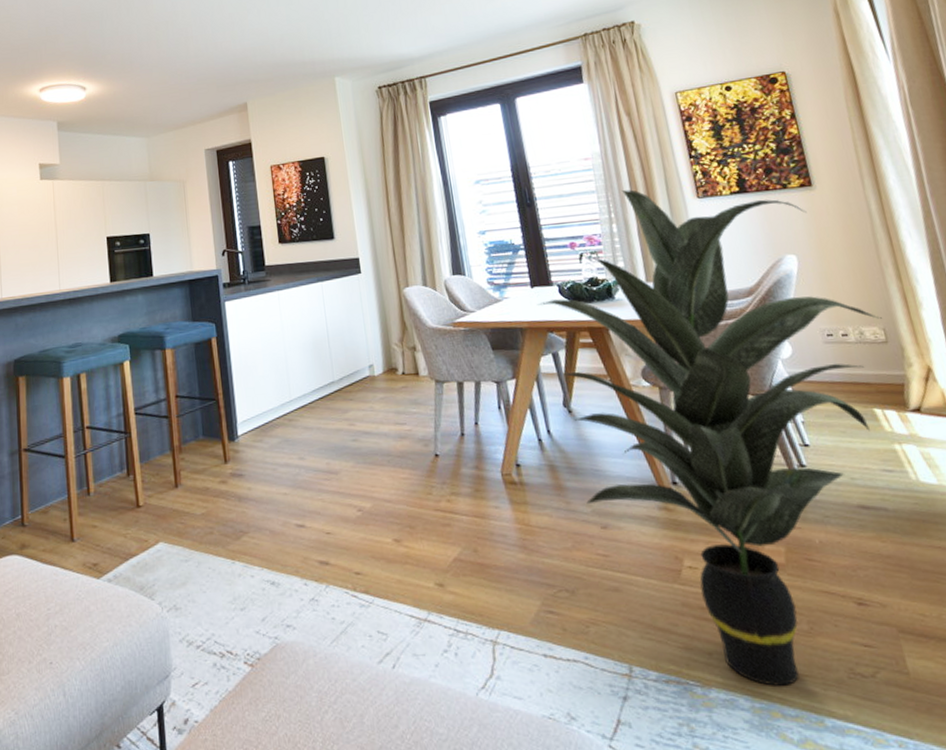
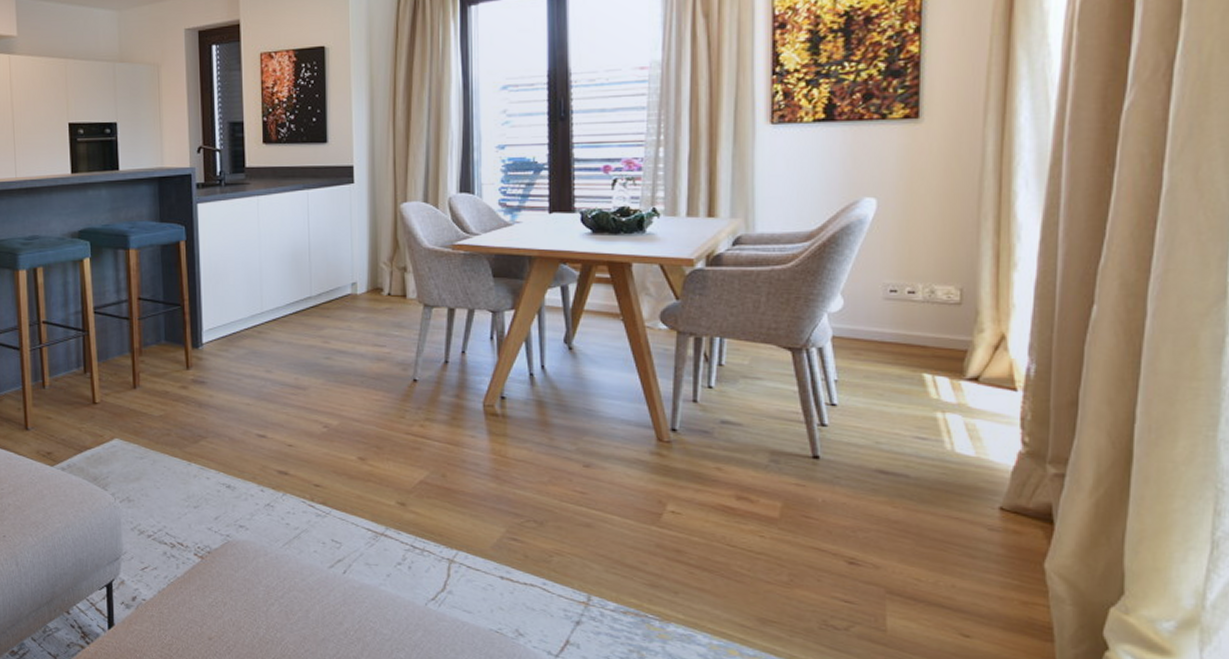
indoor plant: present [538,190,882,686] -> none [554,108,962,629]

